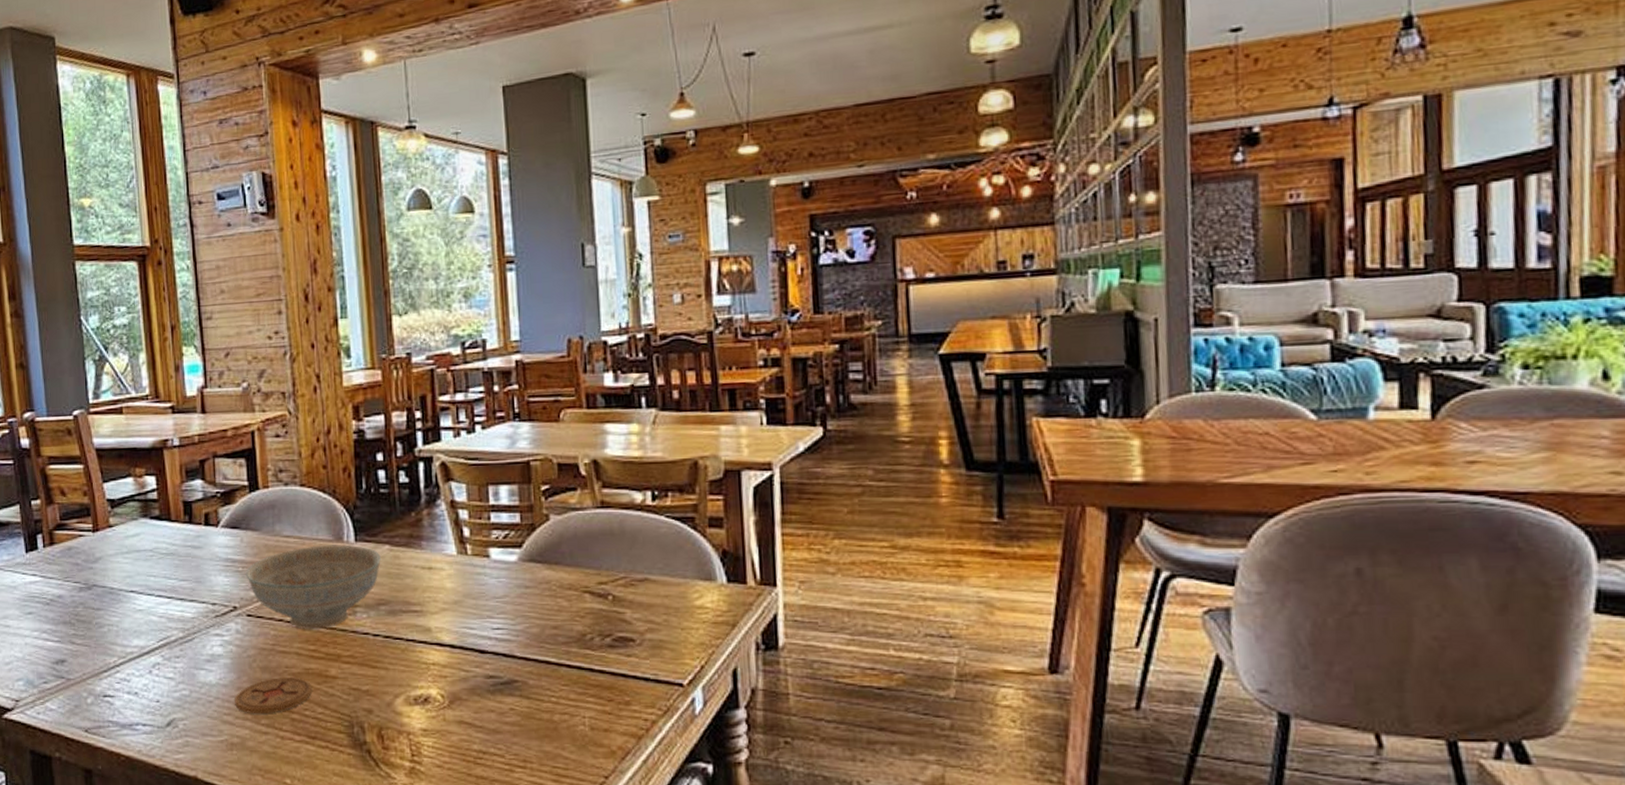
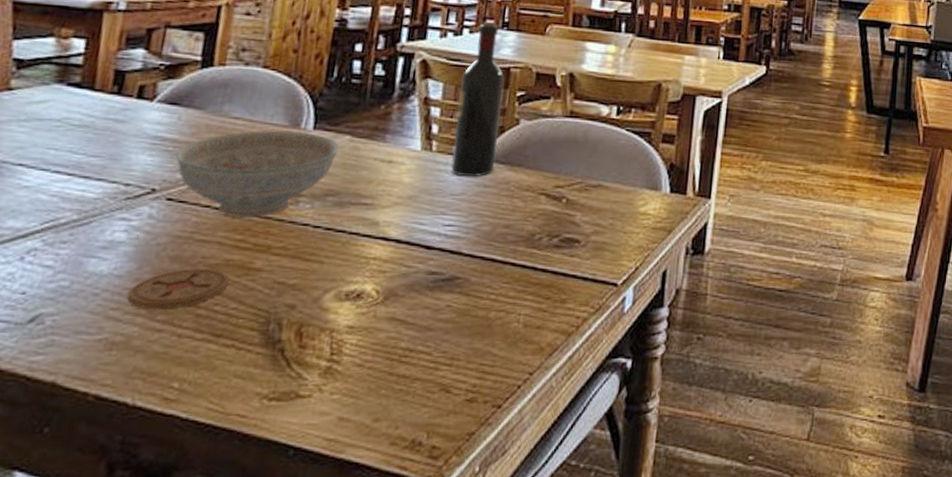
wine bottle: none [482,415,532,578] -> present [451,22,505,176]

